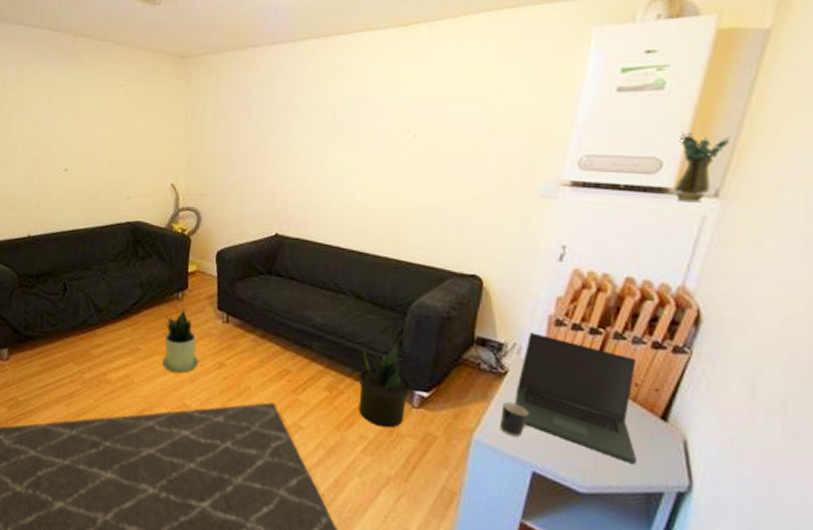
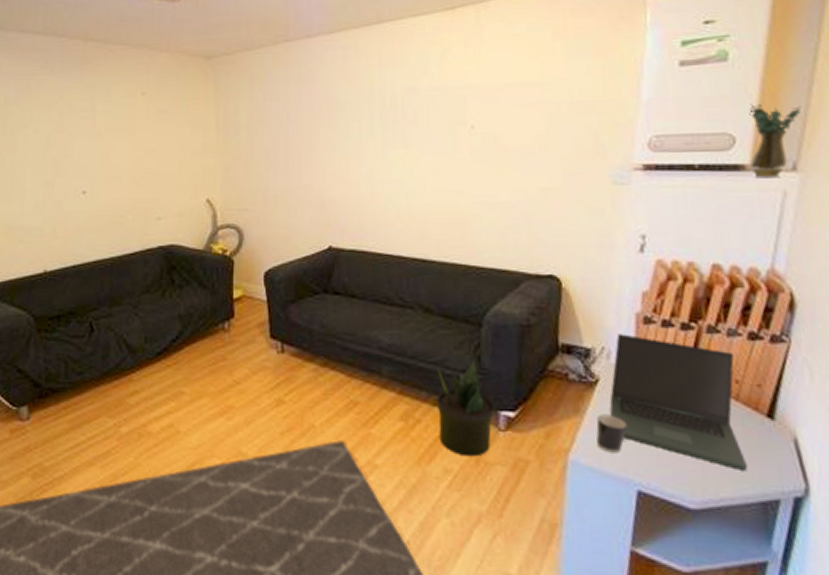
planter: present [162,311,199,373] -> none [211,343,253,415]

